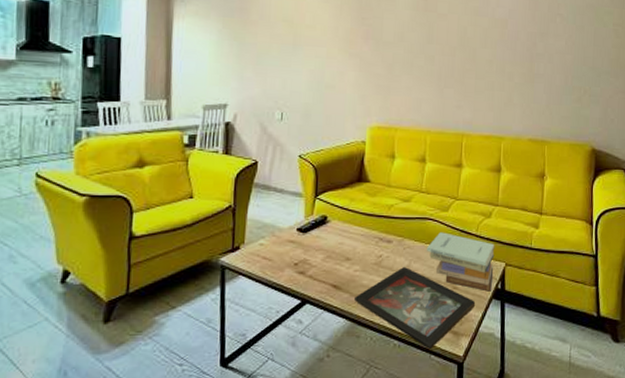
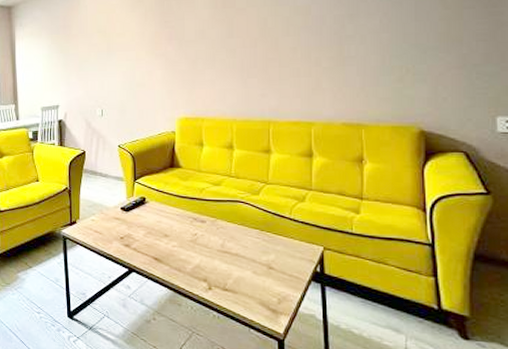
decorative tray: present [355,267,476,349] -> none [174,245,294,323]
books: present [426,232,495,292] -> none [239,214,311,274]

